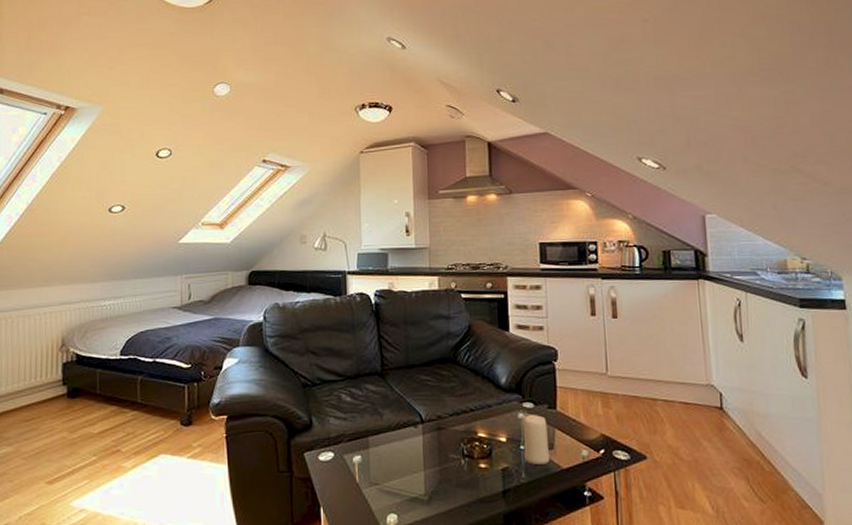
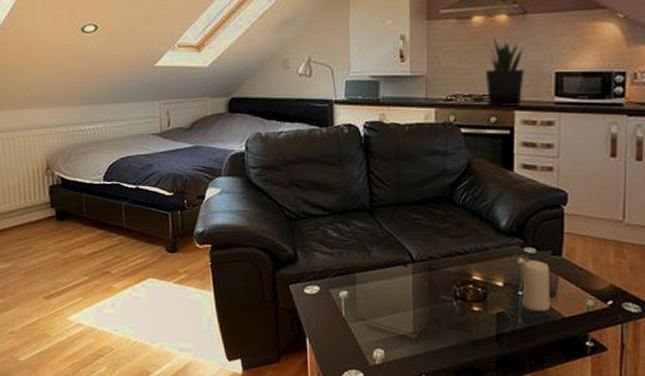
planter: none [480,214,514,274] -> present [485,38,524,107]

